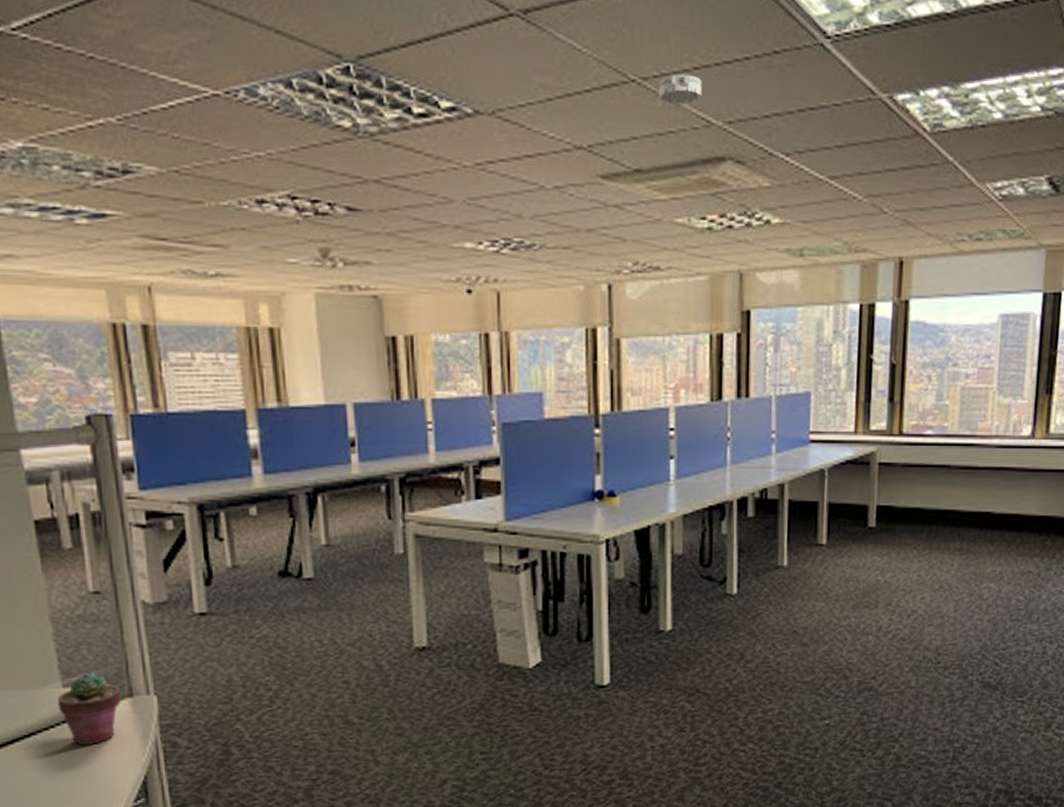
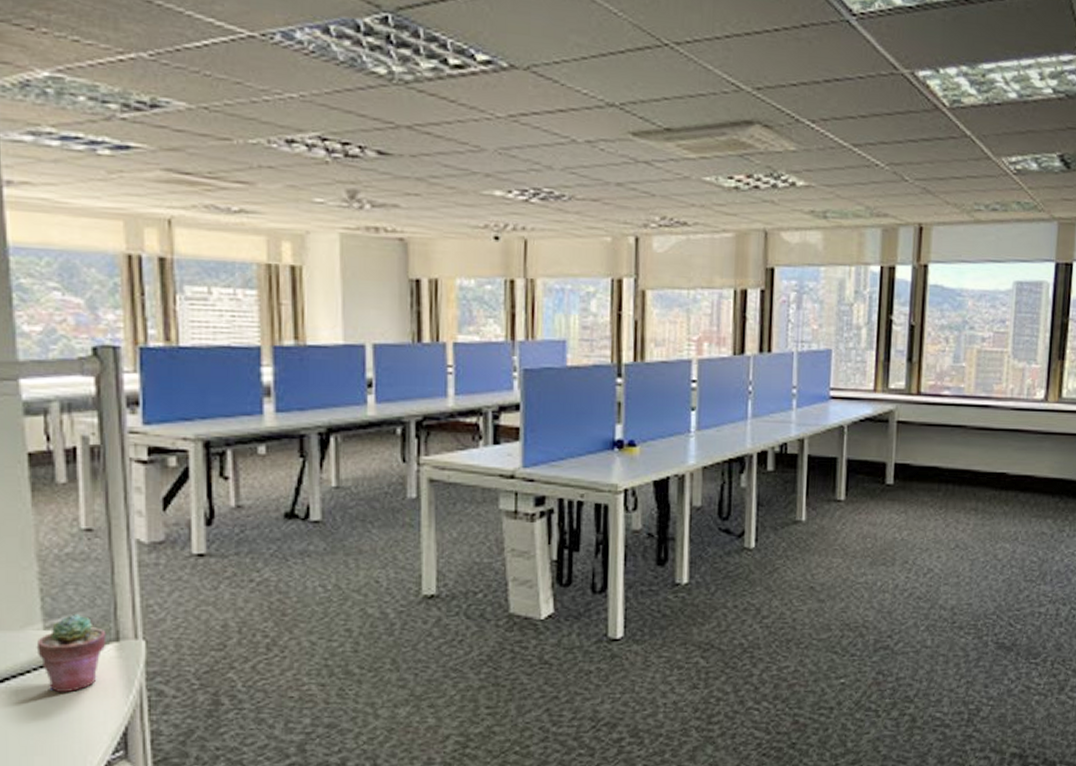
smoke detector: present [659,74,702,105] -> none [691,41,733,70]

